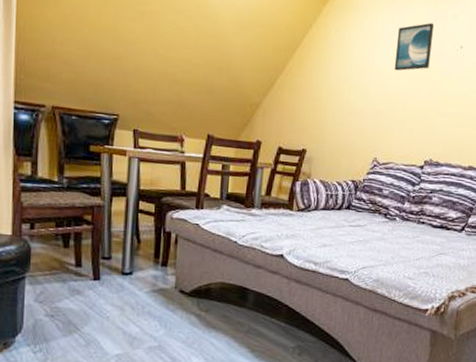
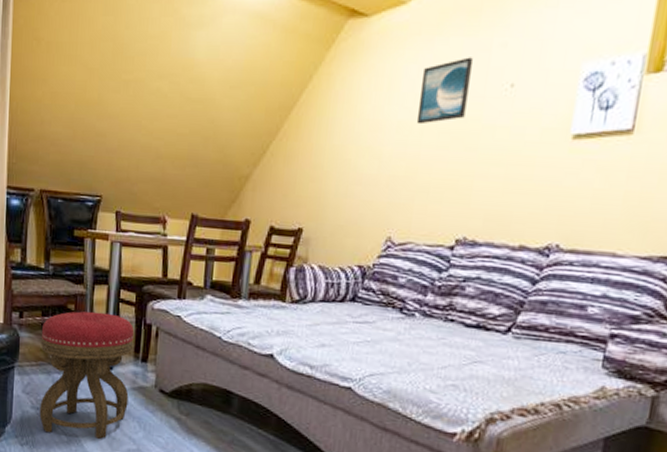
stool: none [54,221,154,340] -> present [39,311,135,439]

